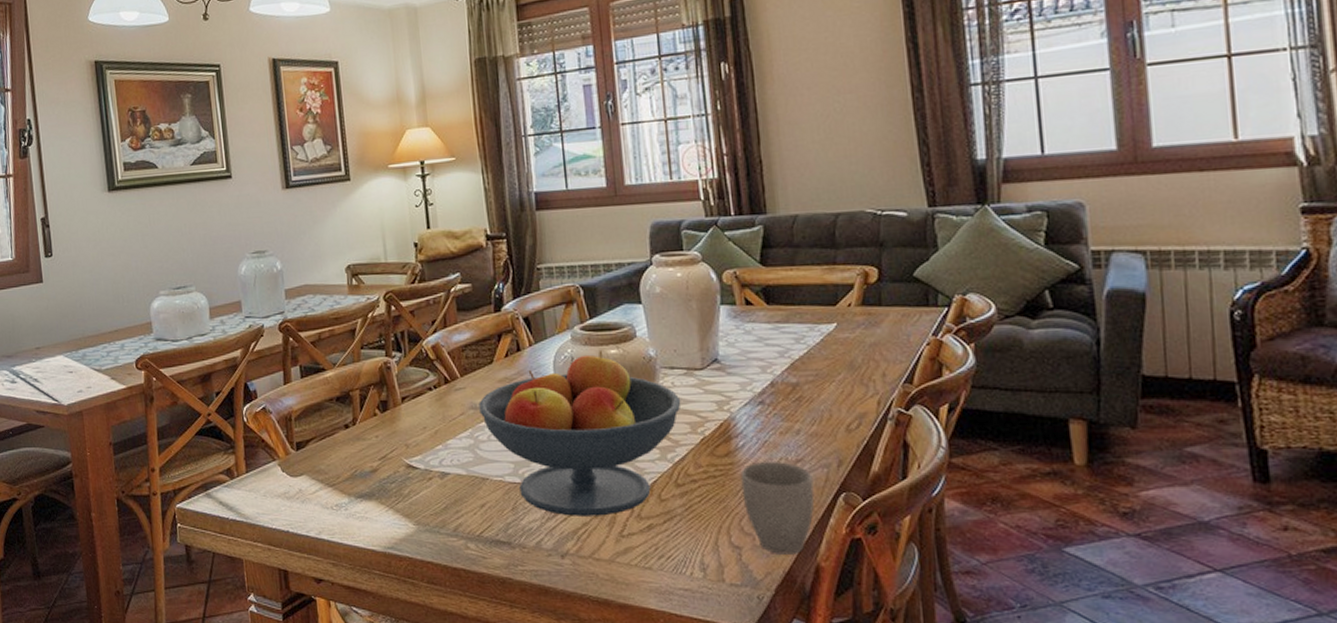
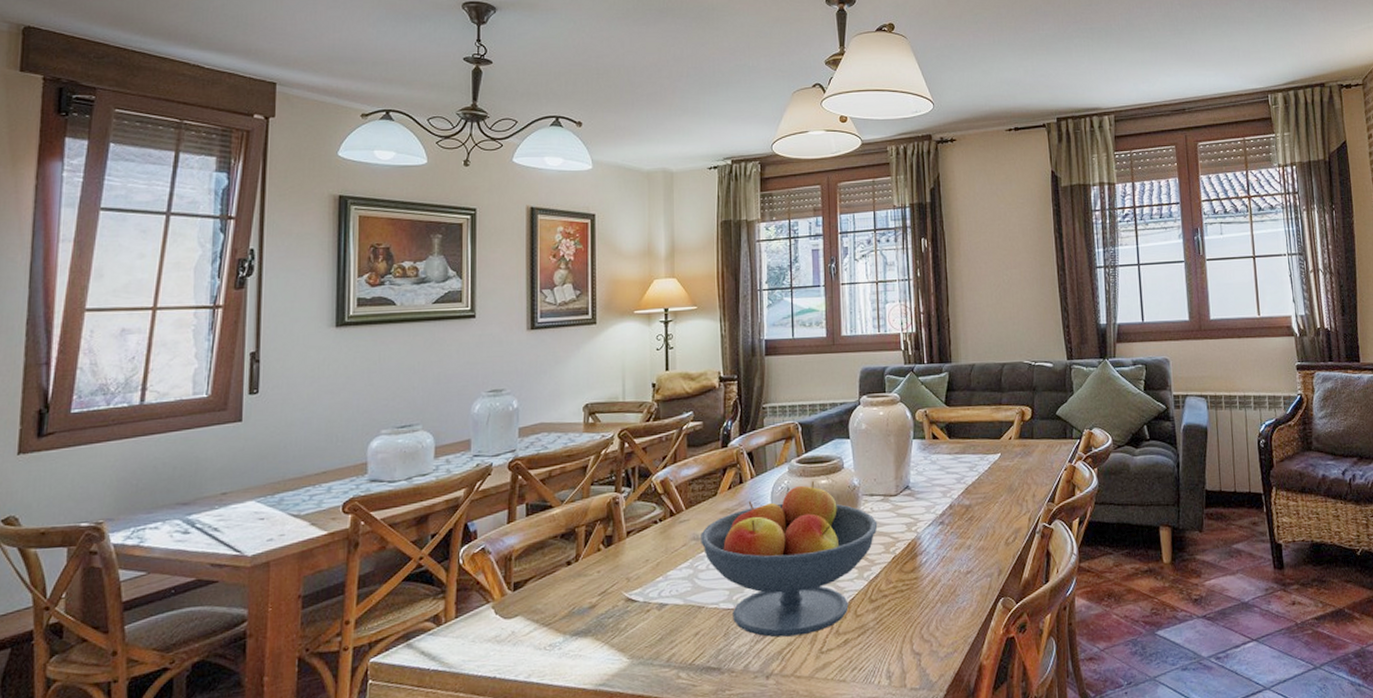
mug: present [740,462,815,554] -> none [923,574,980,657]

